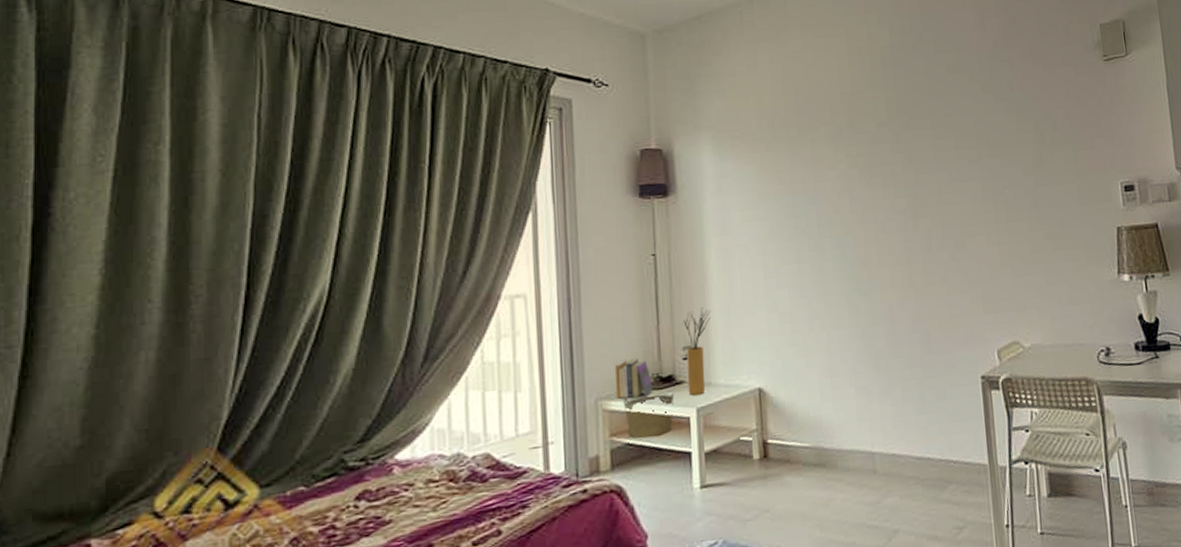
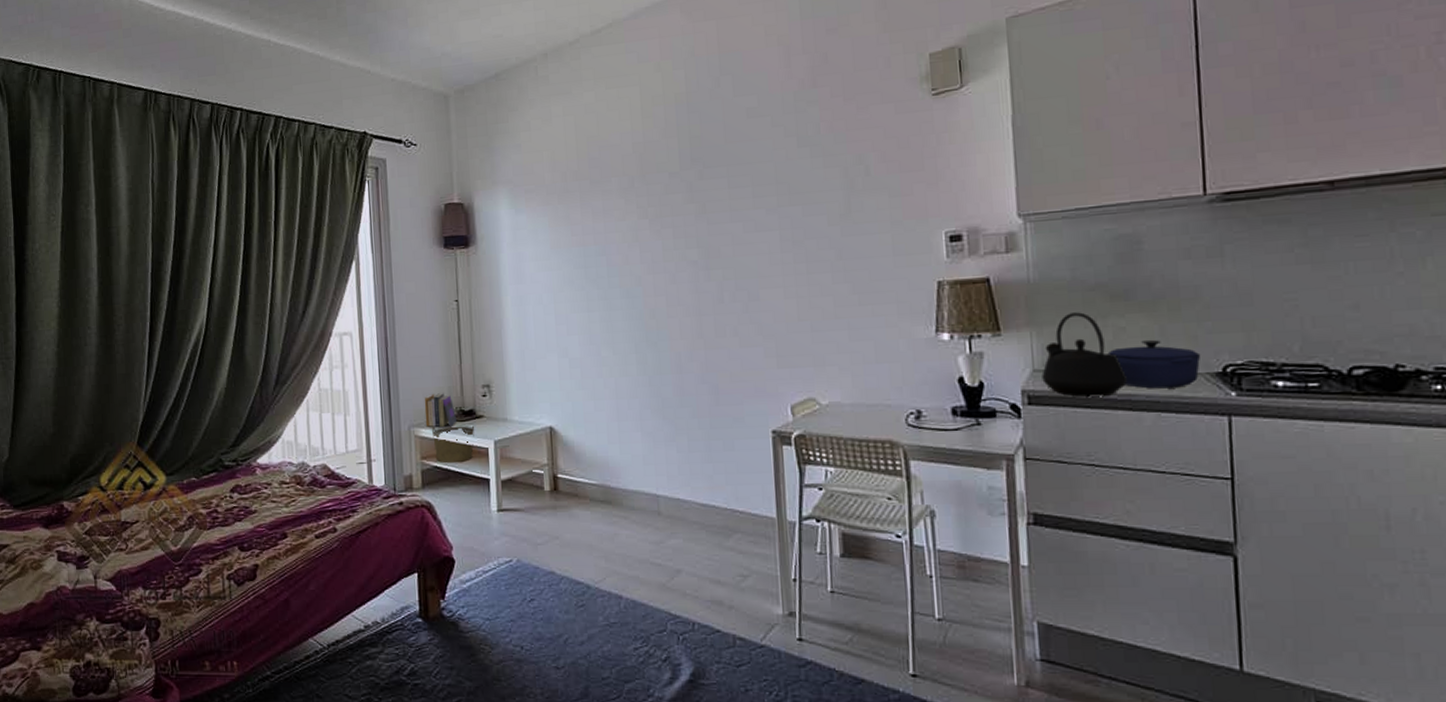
vase: present [683,307,711,395] -> none [482,350,507,429]

